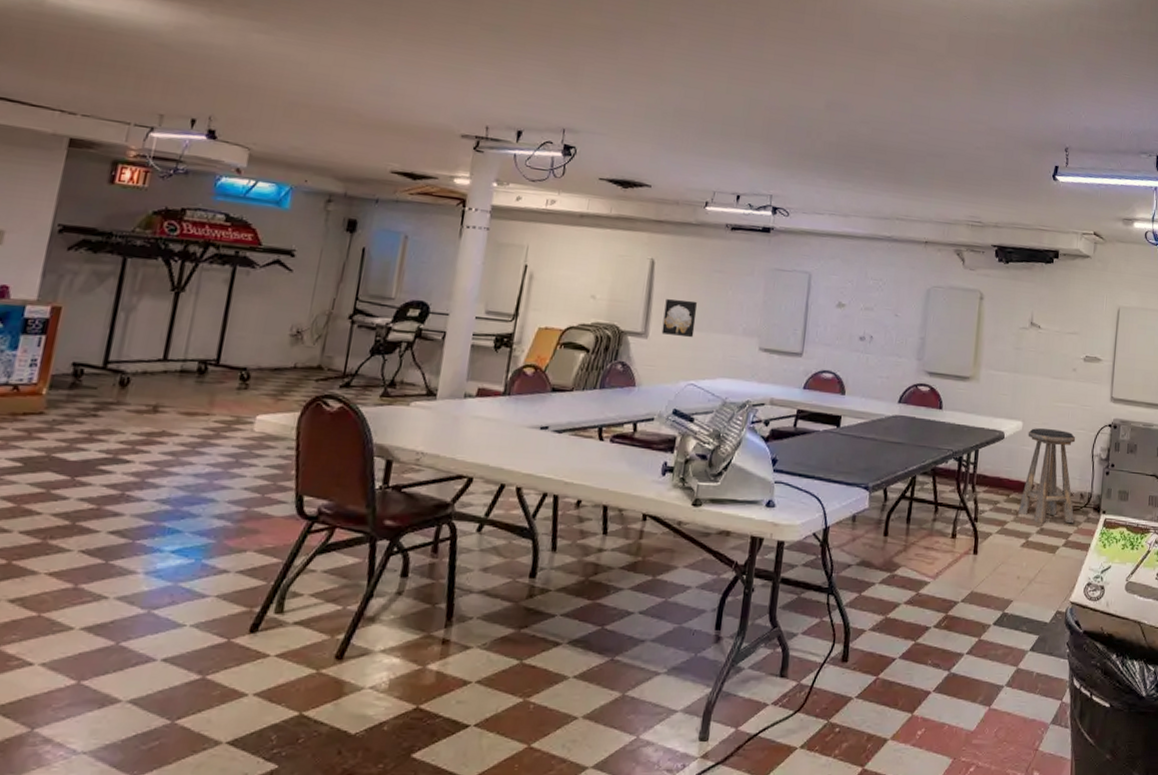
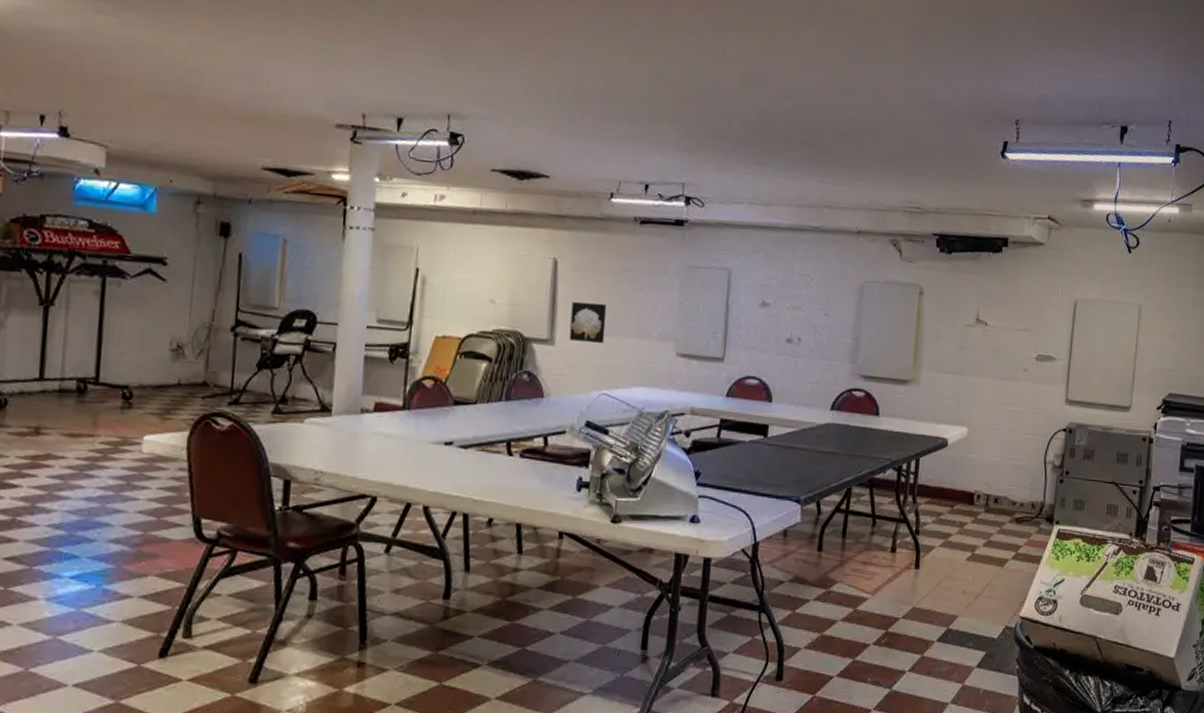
stool: present [1018,428,1076,524] -> none [963,434,1027,536]

